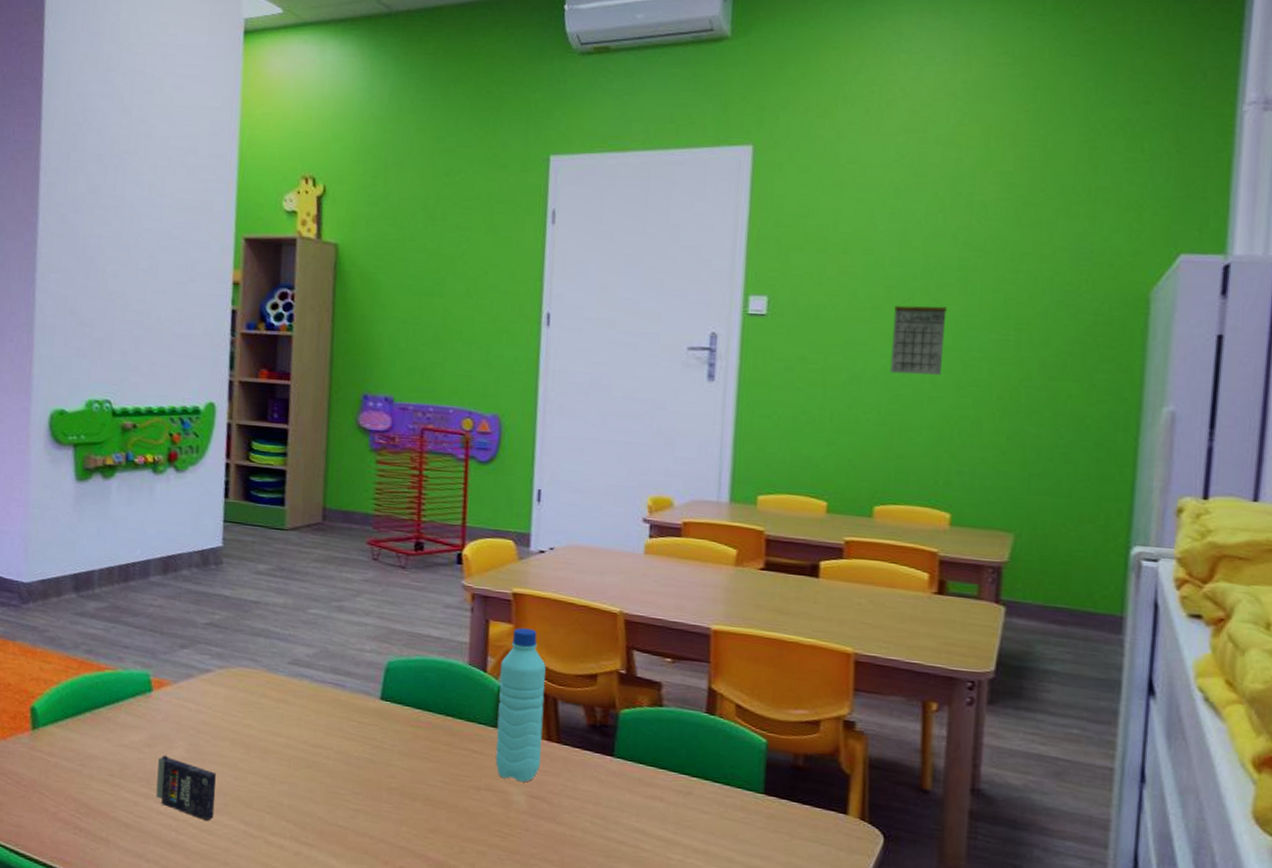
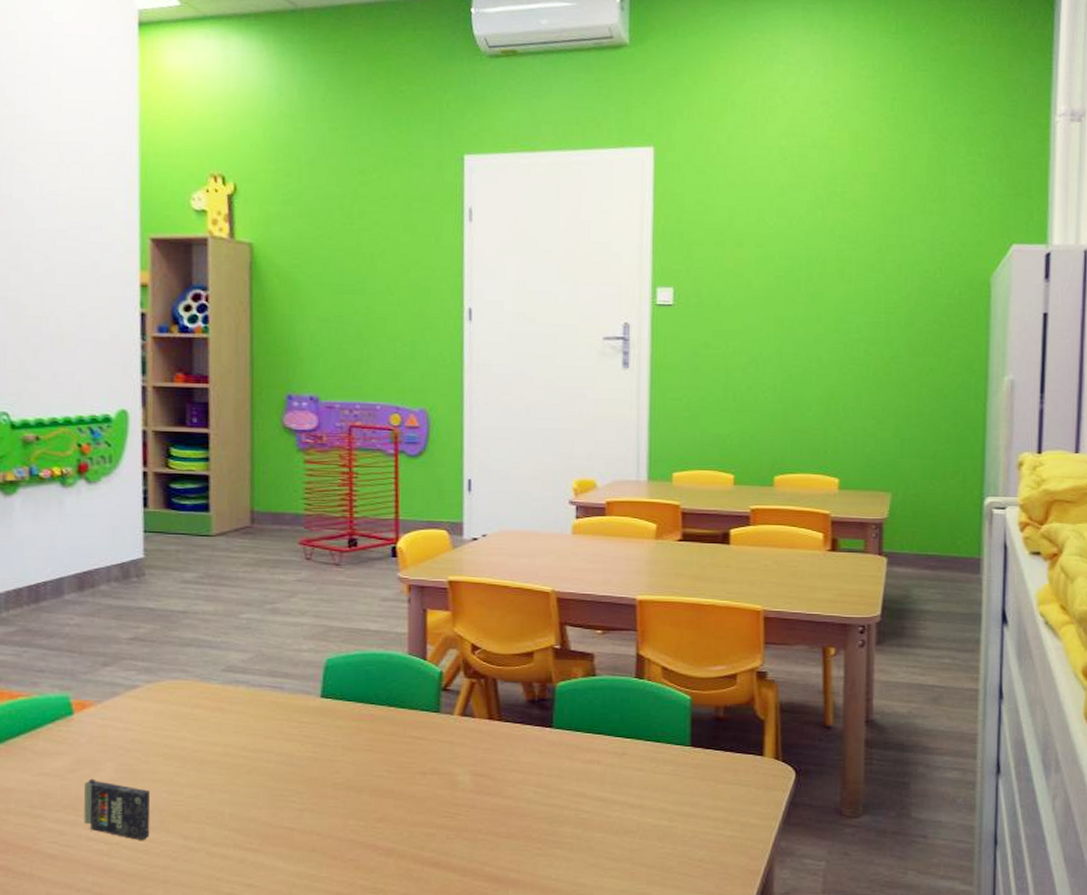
water bottle: present [495,628,546,783] -> none [439,614,485,762]
calendar: present [890,305,947,375] -> none [783,292,828,356]

